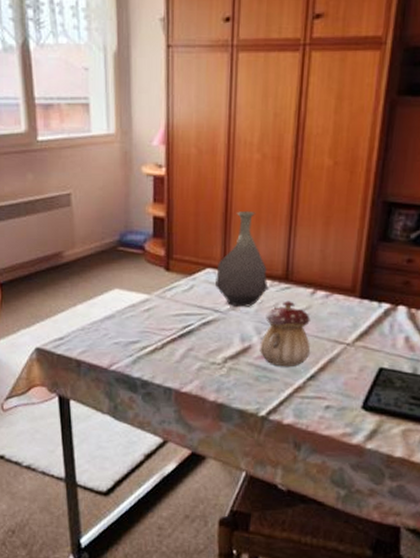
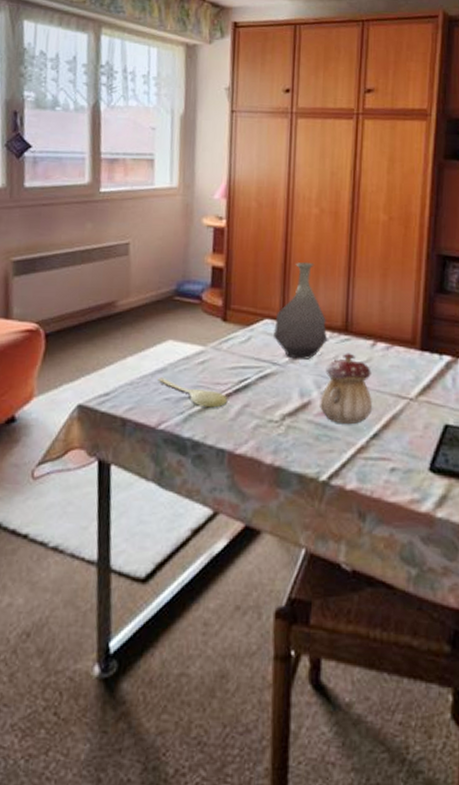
spoon: none [107,323,173,351] -> present [158,376,228,408]

